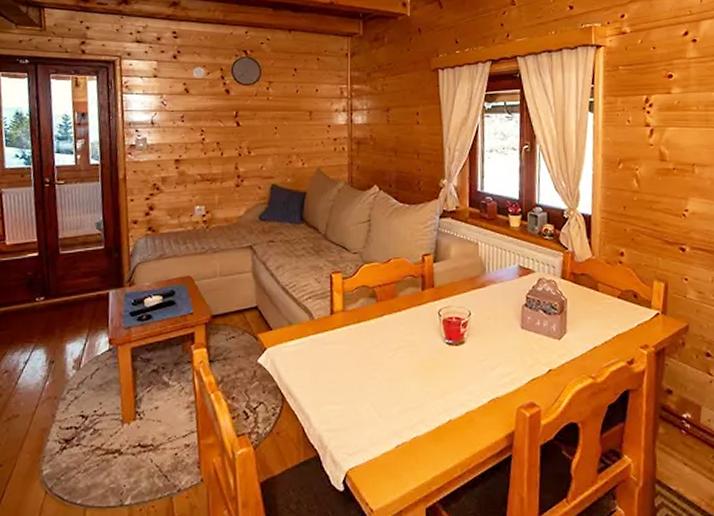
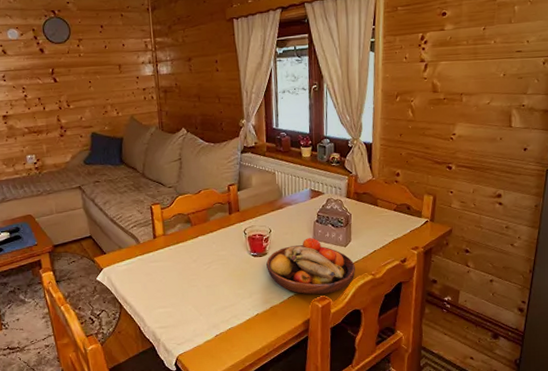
fruit bowl: none [462,326,571,400] -> present [265,238,355,295]

